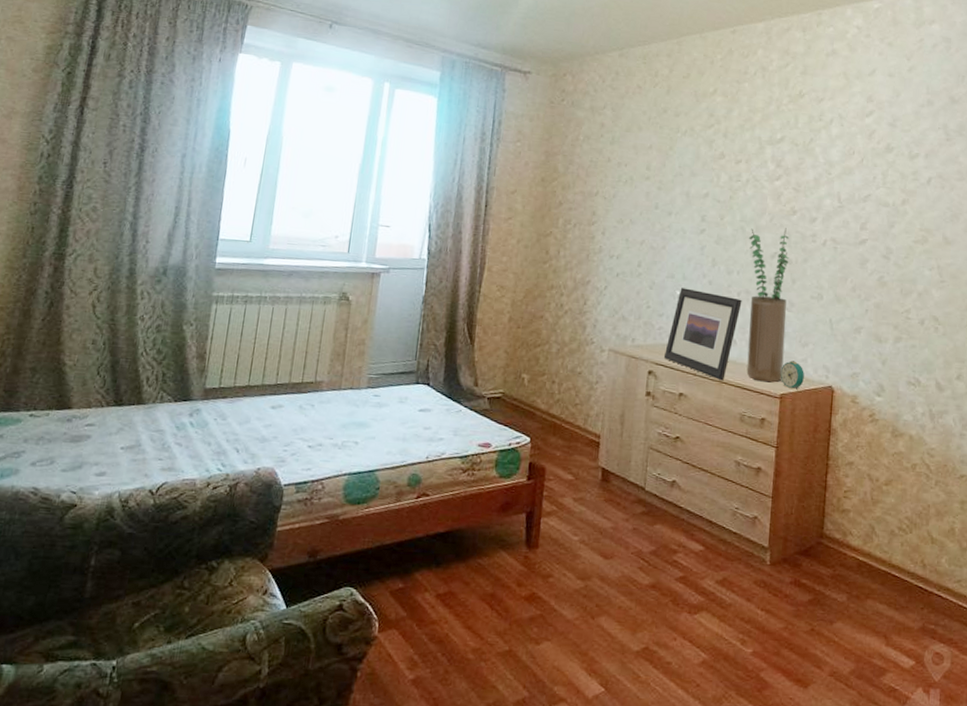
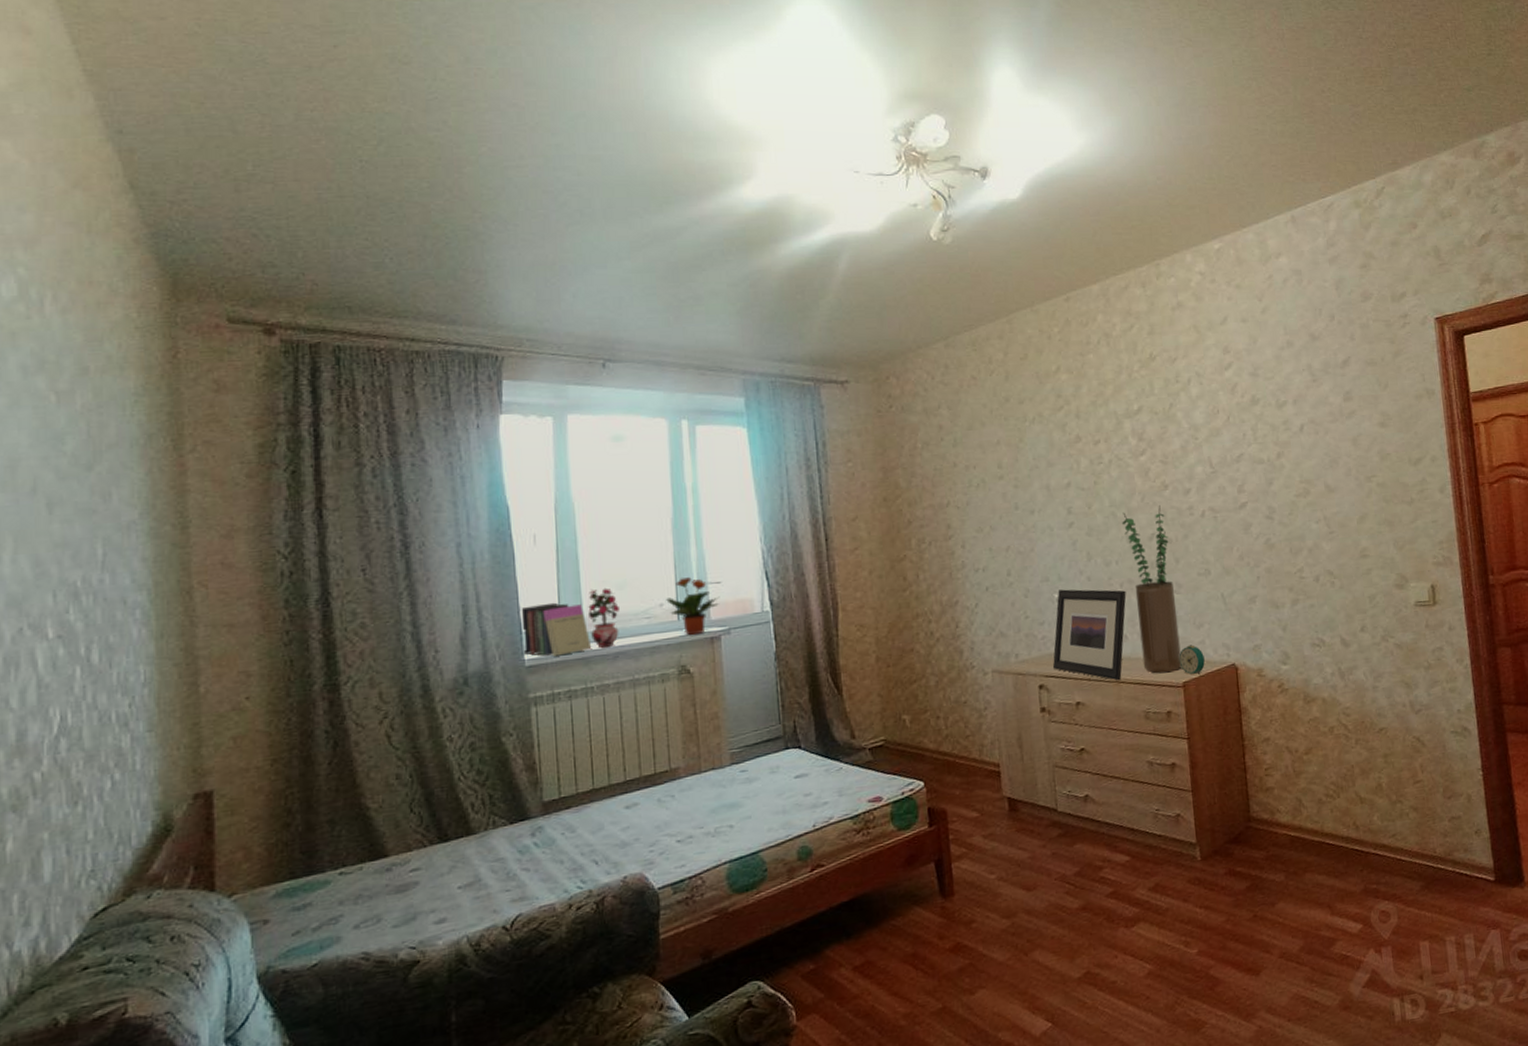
books: none [216,217,273,265] -> present [521,602,592,657]
potted flower: none [274,212,302,265] -> present [588,588,619,648]
potted plant: none [341,217,387,268] -> present [666,577,720,635]

